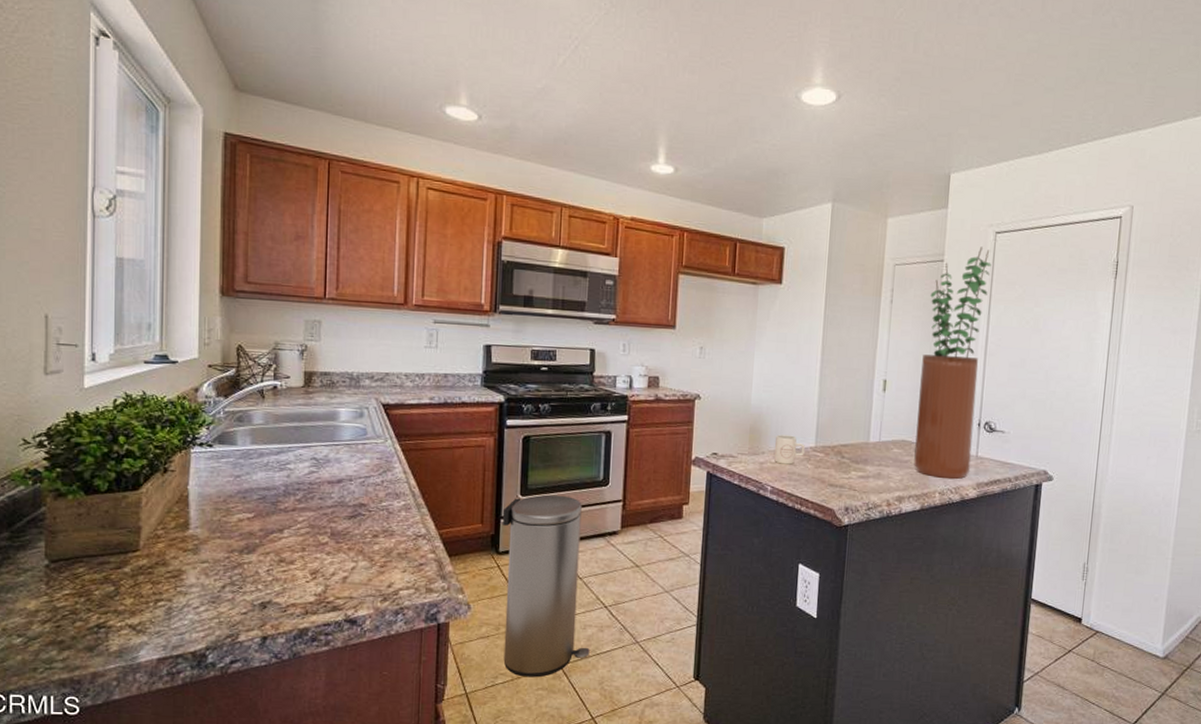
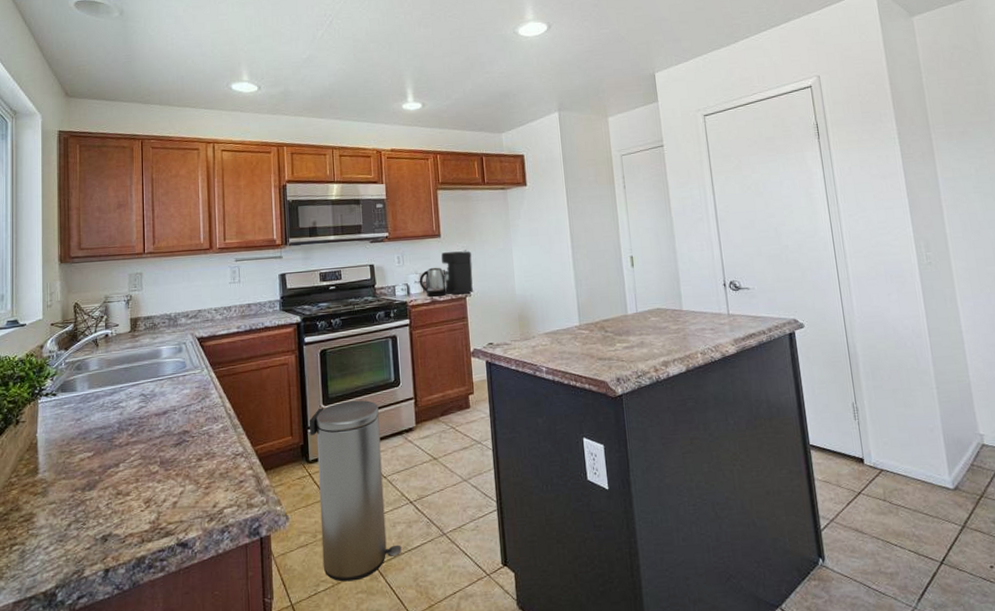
kettle: none [644,361,677,395] -> present [419,267,447,298]
coffee maker: none [672,346,708,397] -> present [441,251,473,295]
mug: present [774,434,805,465] -> none [542,317,571,346]
vase: present [914,246,991,480] -> none [657,129,725,340]

